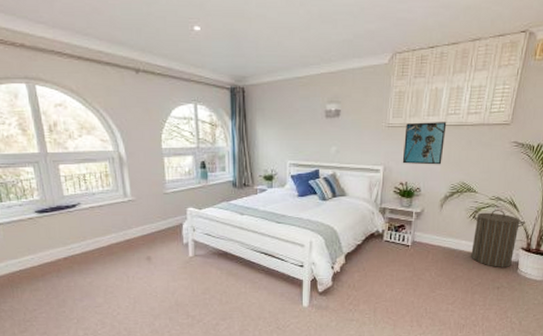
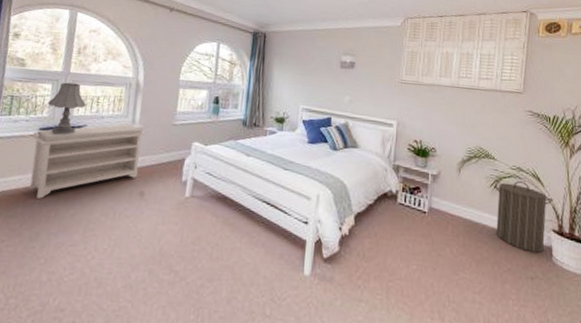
bench: none [30,197,141,273] -> present [30,124,146,199]
table lamp: none [35,163,74,215] -> present [48,82,86,135]
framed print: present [402,122,447,165] -> none [416,81,459,126]

